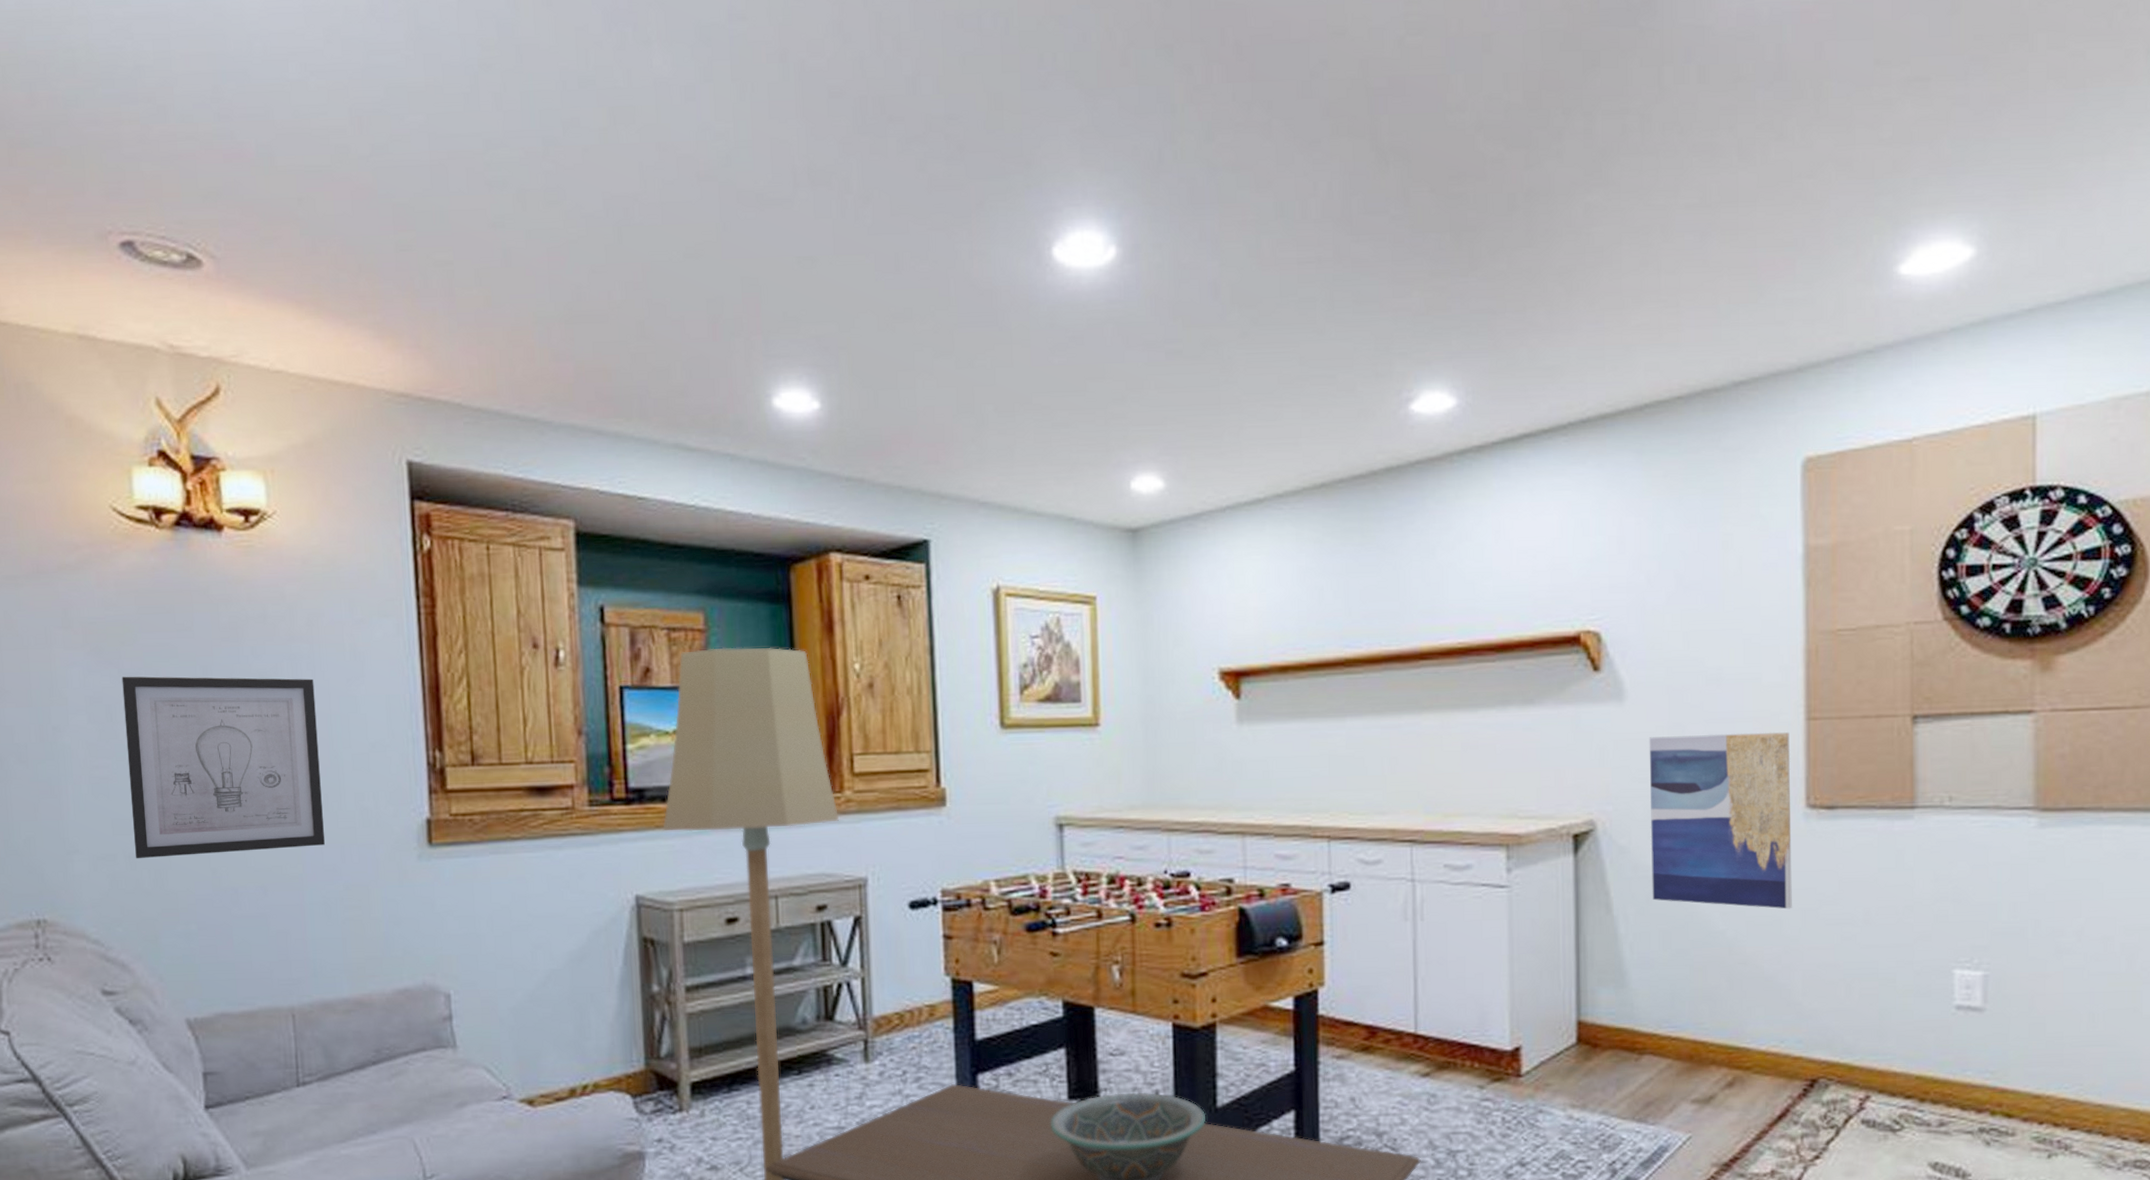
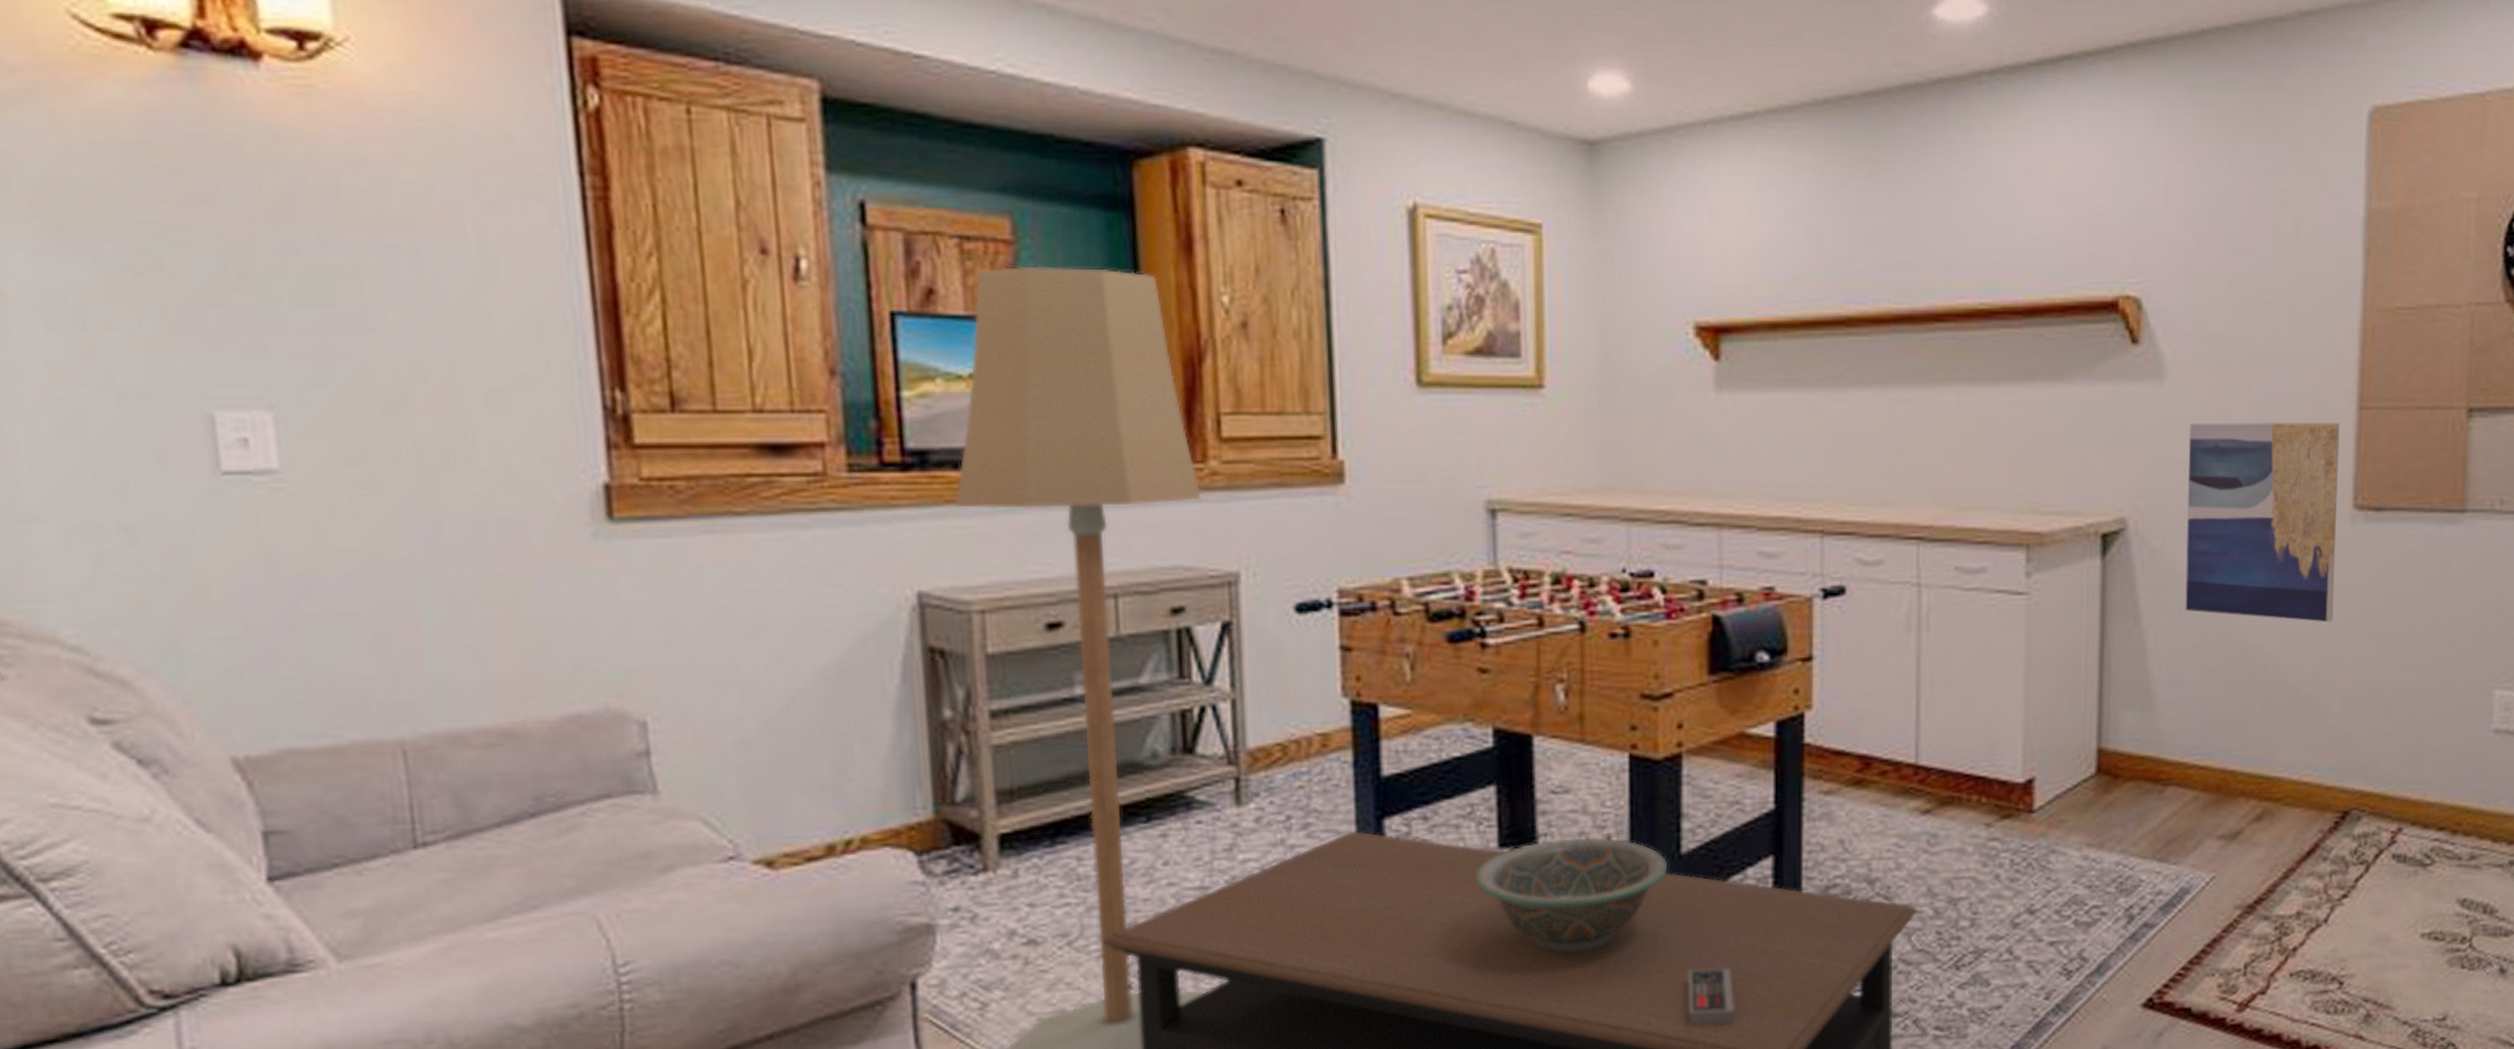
wall art: present [122,676,325,859] -> none [100,265,446,532]

